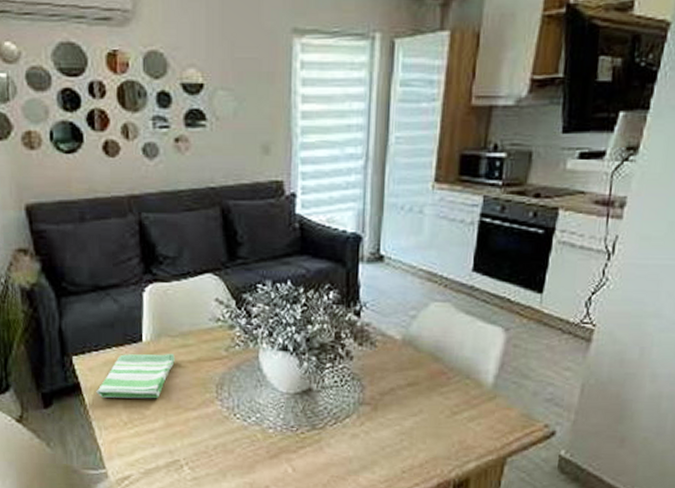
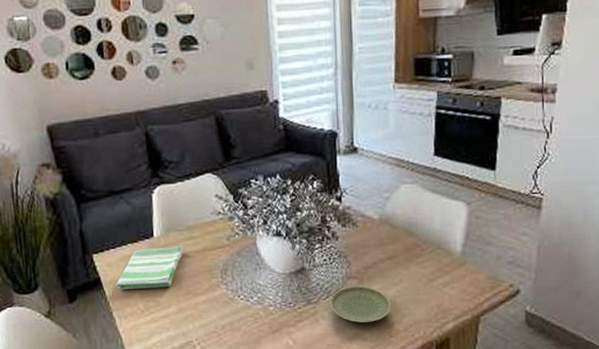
plate: none [337,413,406,455] -> present [329,286,391,323]

